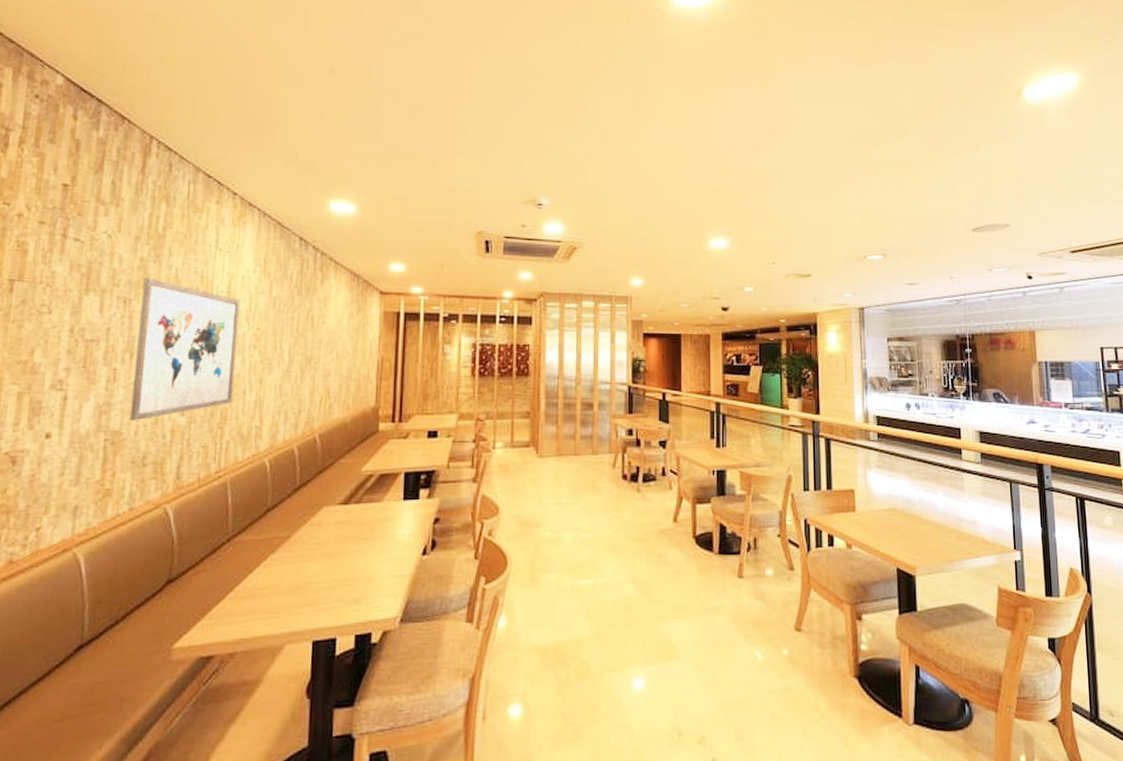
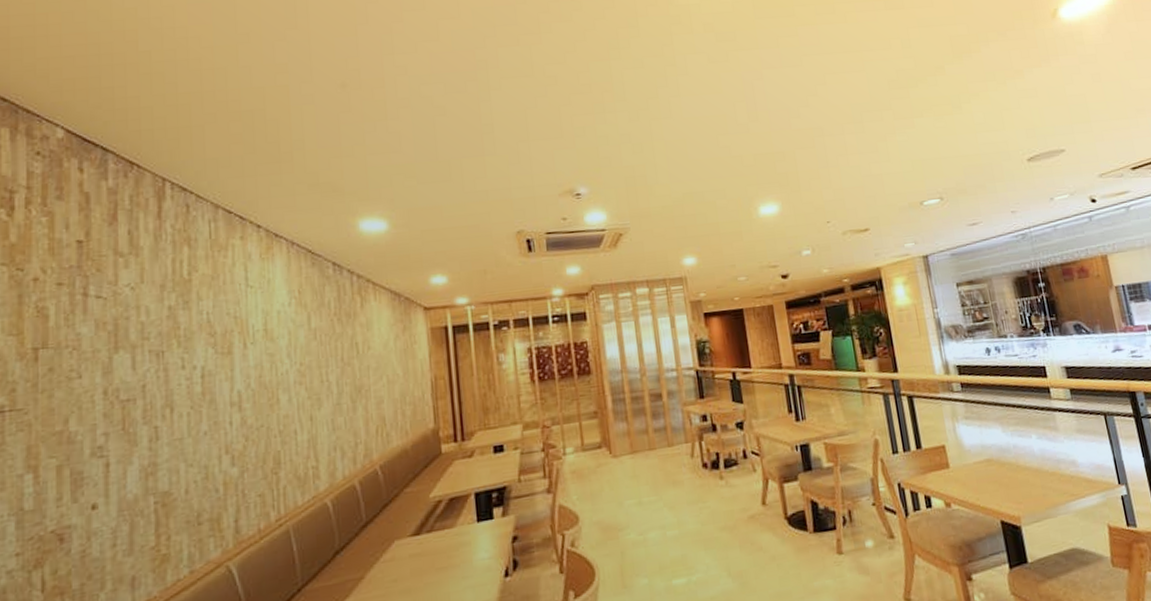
wall art: present [129,277,240,421] -> none [174,326,285,480]

